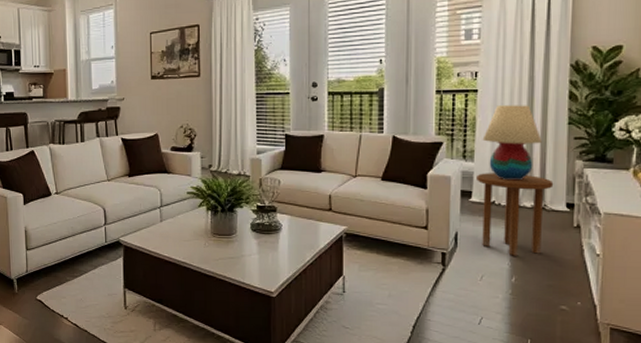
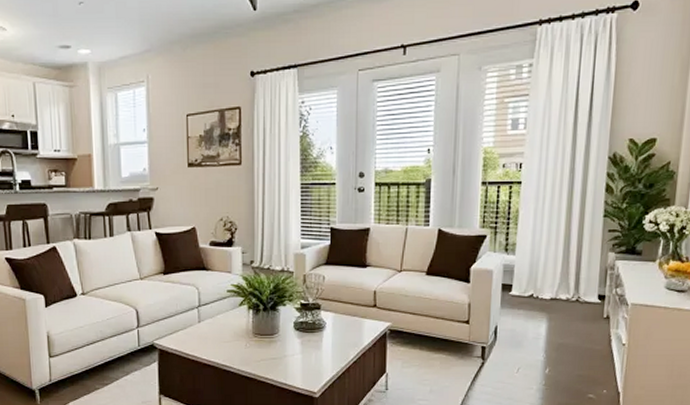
side table: present [477,173,554,256] -> none [517,266,588,348]
table lamp: present [482,105,542,181] -> none [524,197,579,274]

